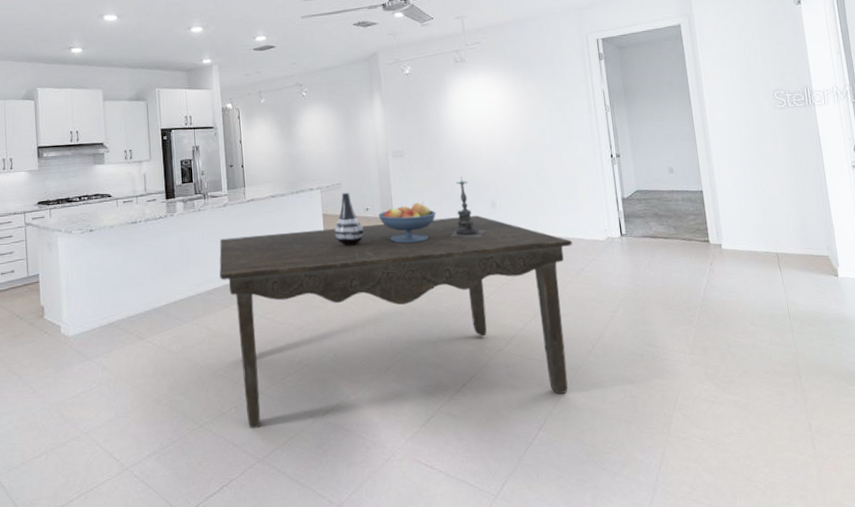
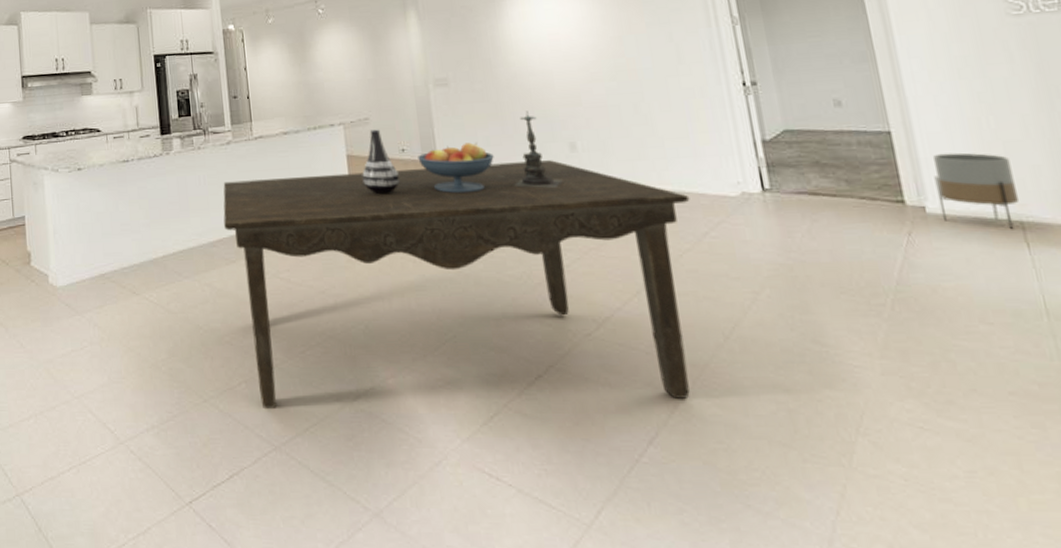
planter: none [727,205,777,259] -> present [933,152,1020,230]

